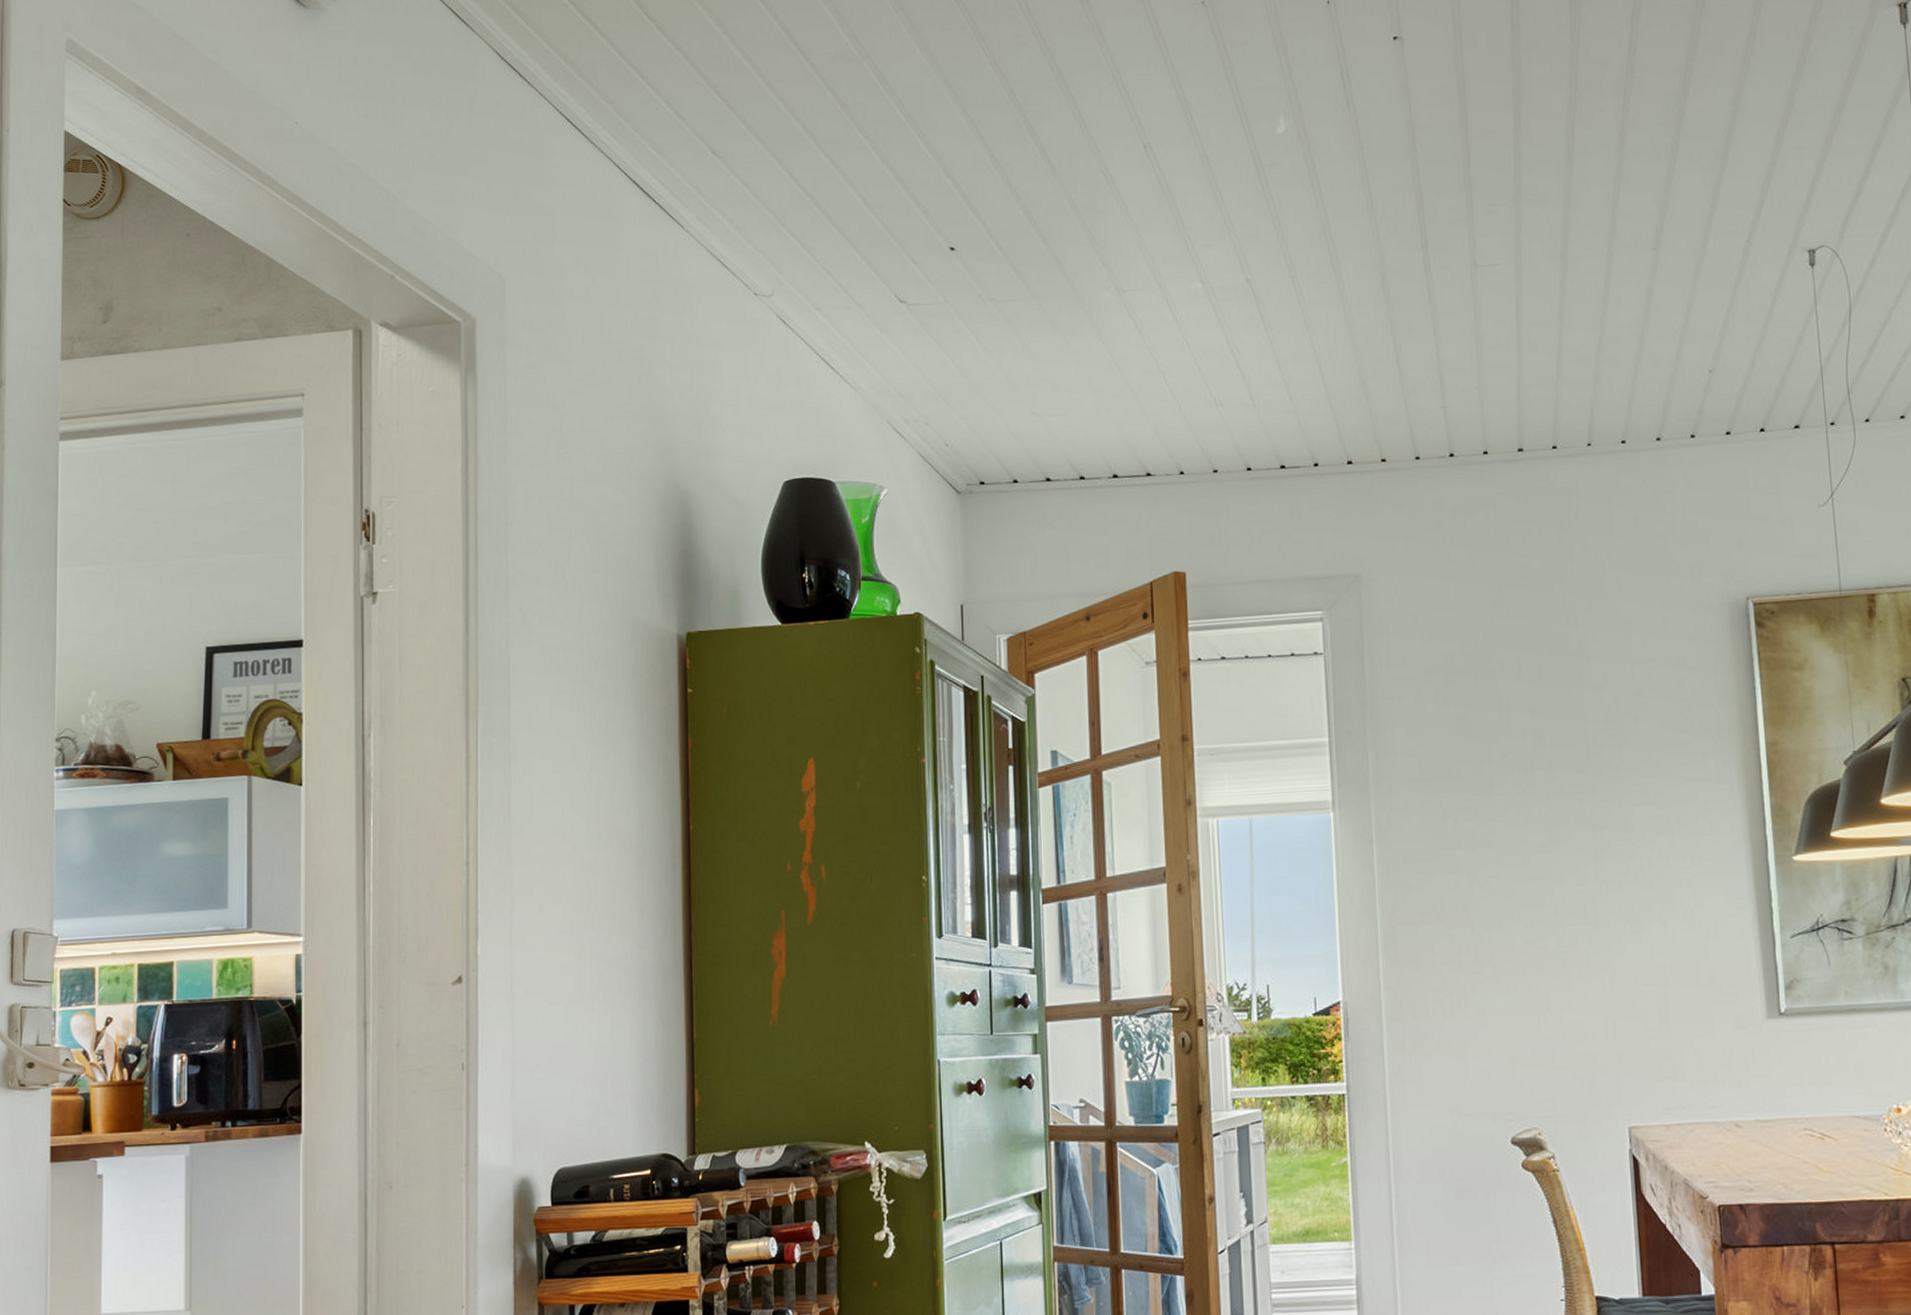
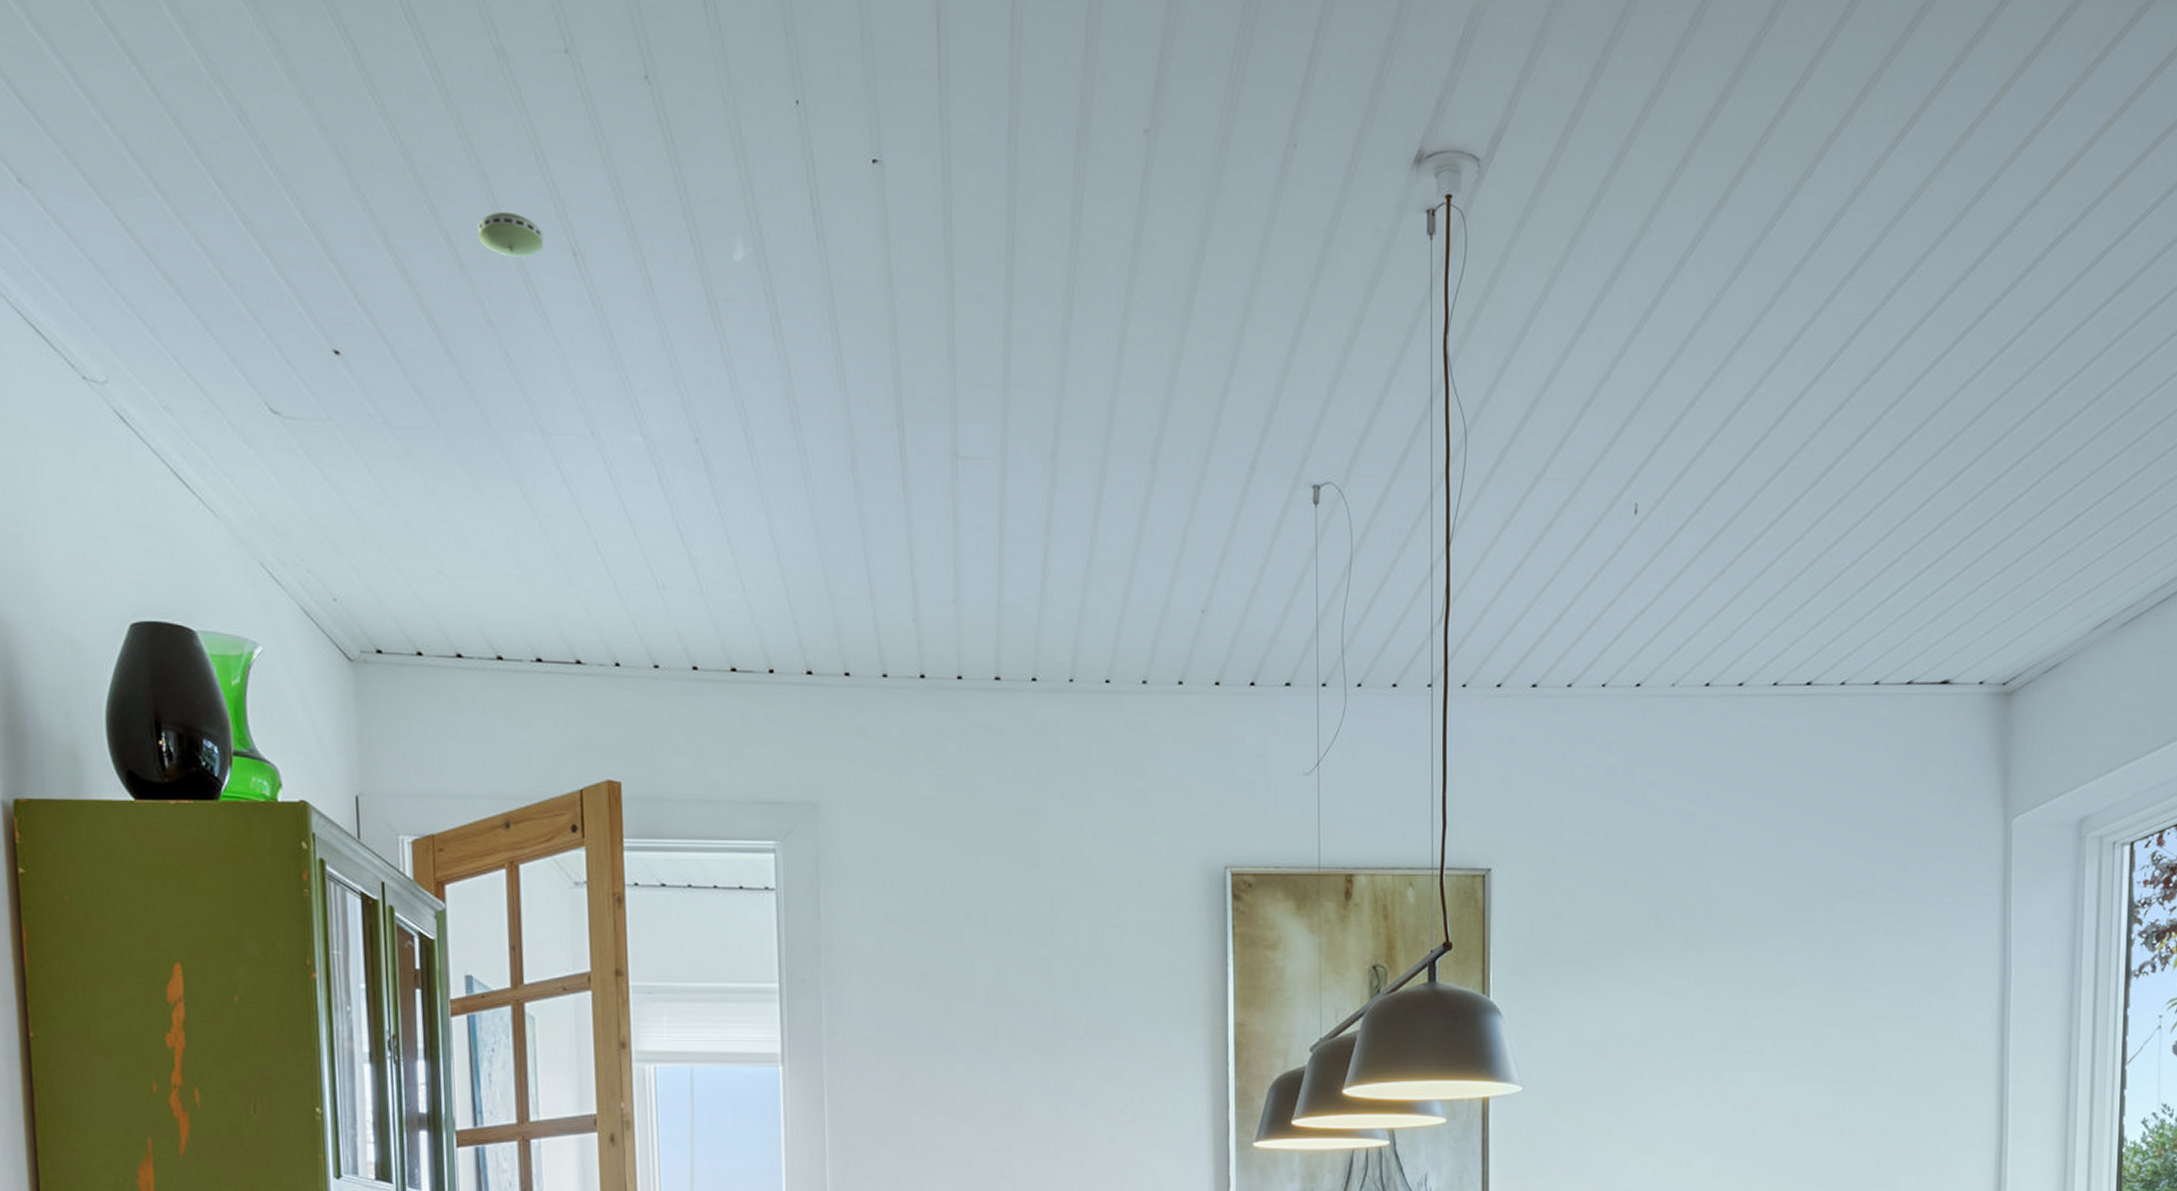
smoke detector: none [1066,121,1120,156] -> present [478,211,544,258]

